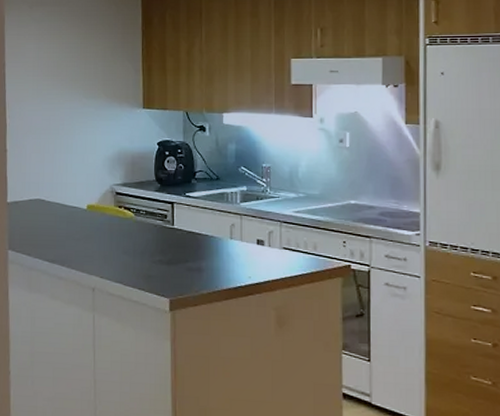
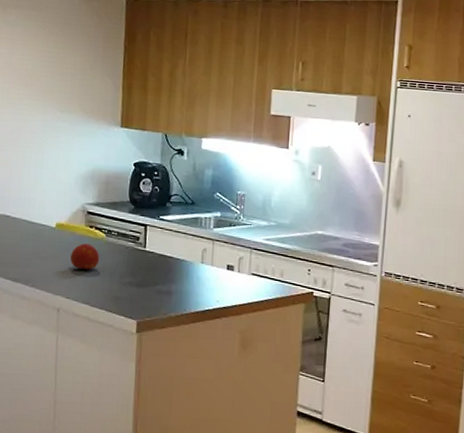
fruit: none [102,223,130,249] -> present [70,243,100,270]

